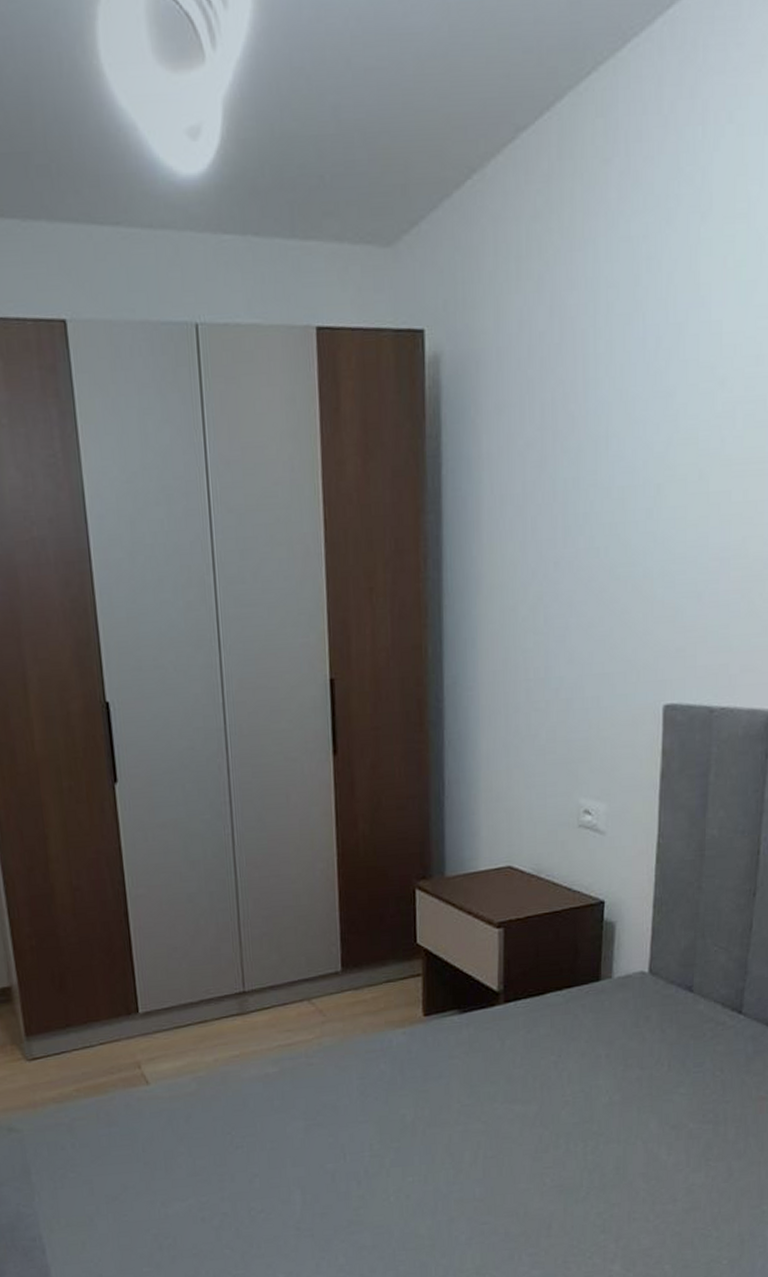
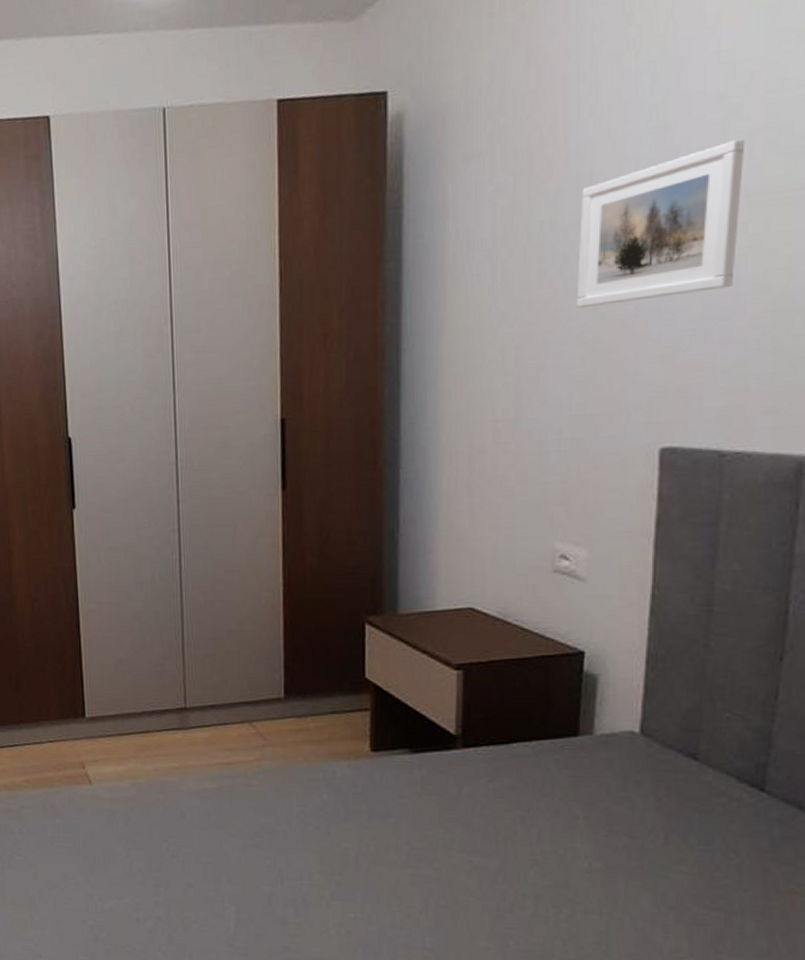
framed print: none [595,409,730,569] -> present [576,139,746,309]

